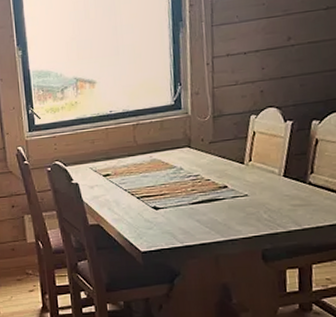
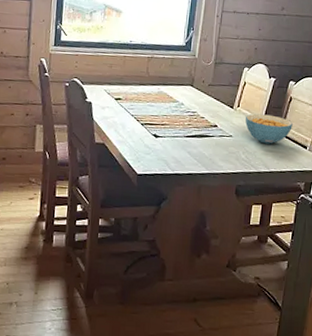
cereal bowl: none [261,163,324,198] -> present [245,113,293,144]

